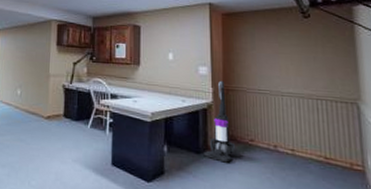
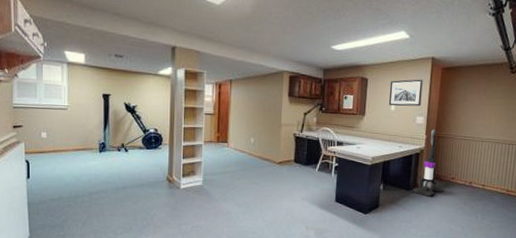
wall art: none [165,26,203,56] -> present [388,79,423,107]

